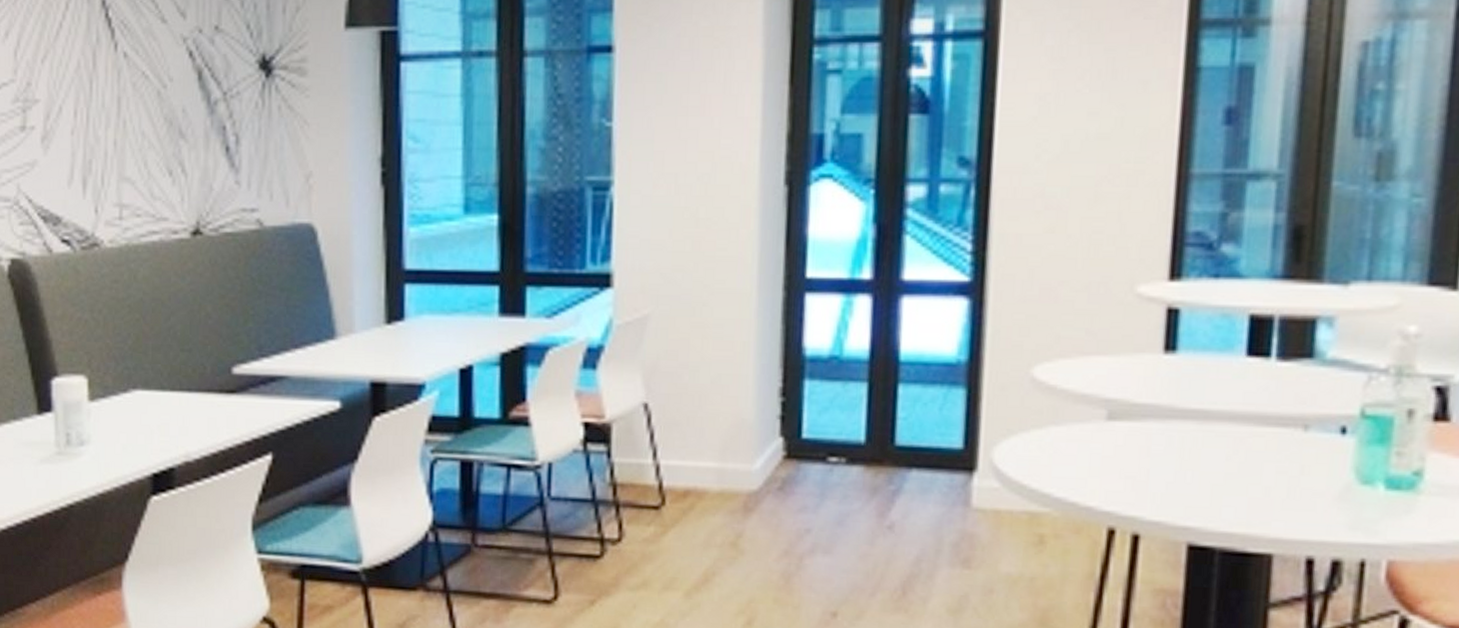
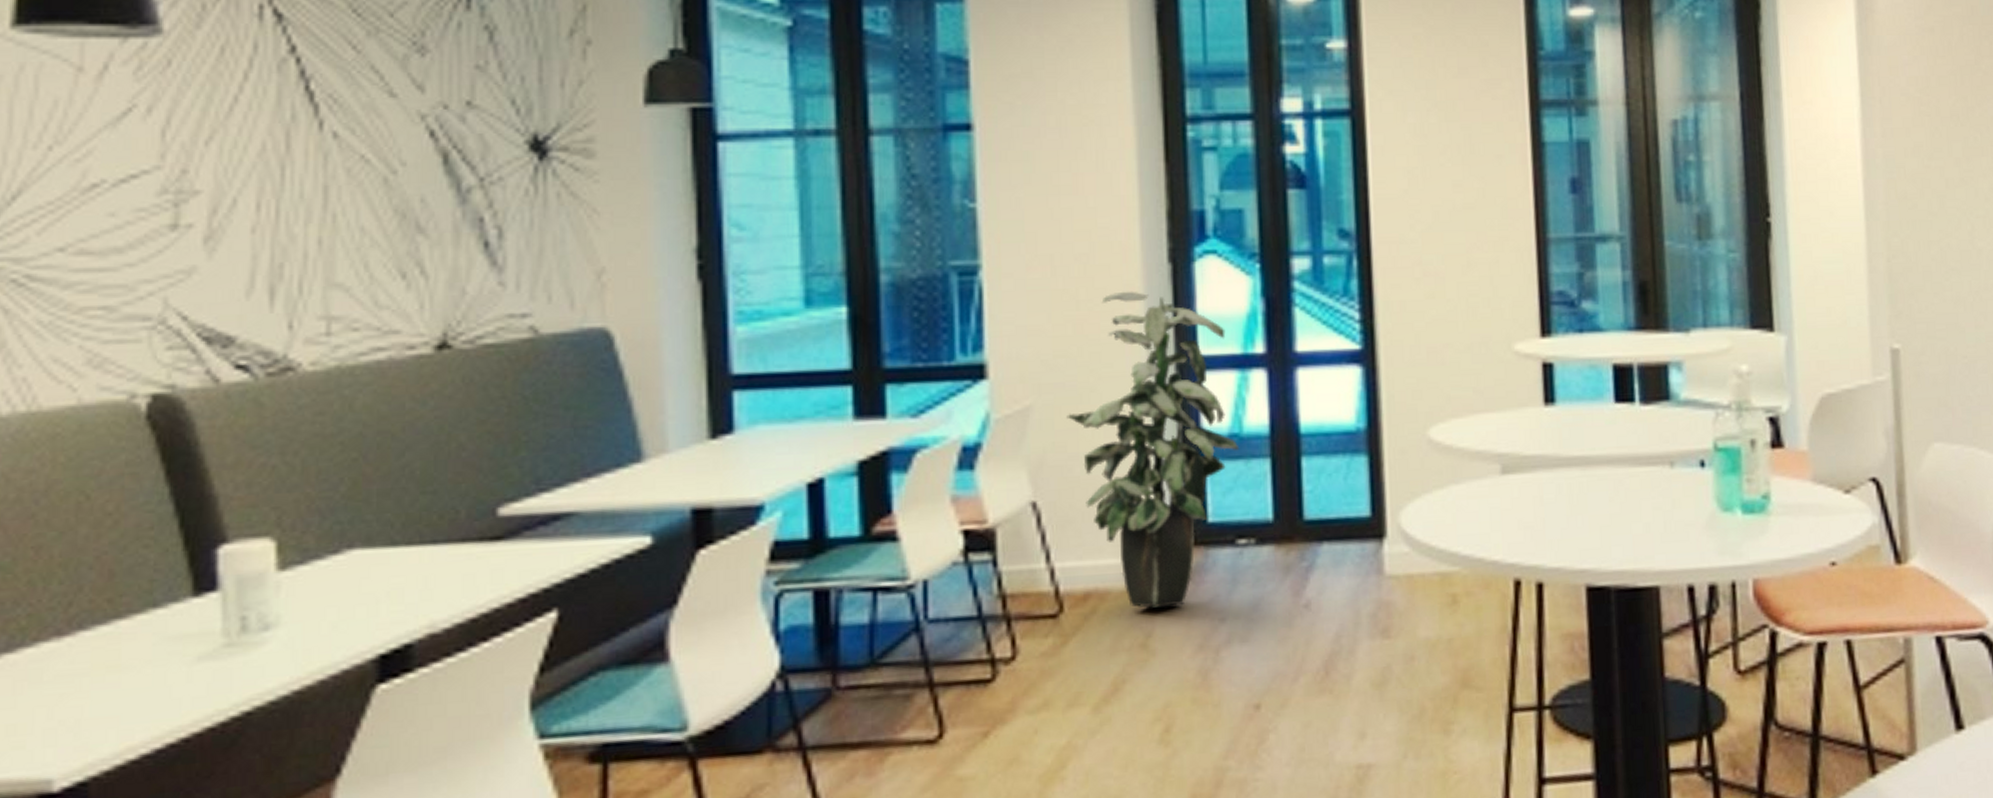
indoor plant: none [680,211,839,513] -> present [1066,291,1240,608]

